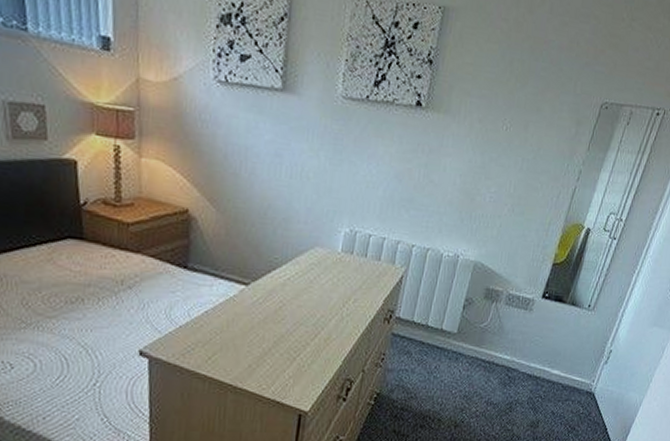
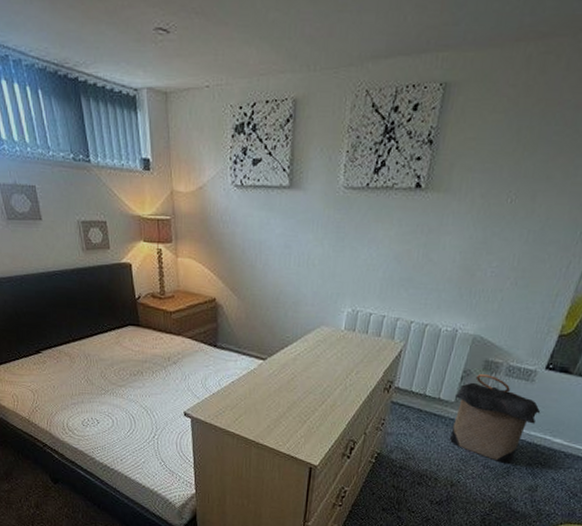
laundry hamper: none [453,303,539,398] -> present [450,374,541,463]

